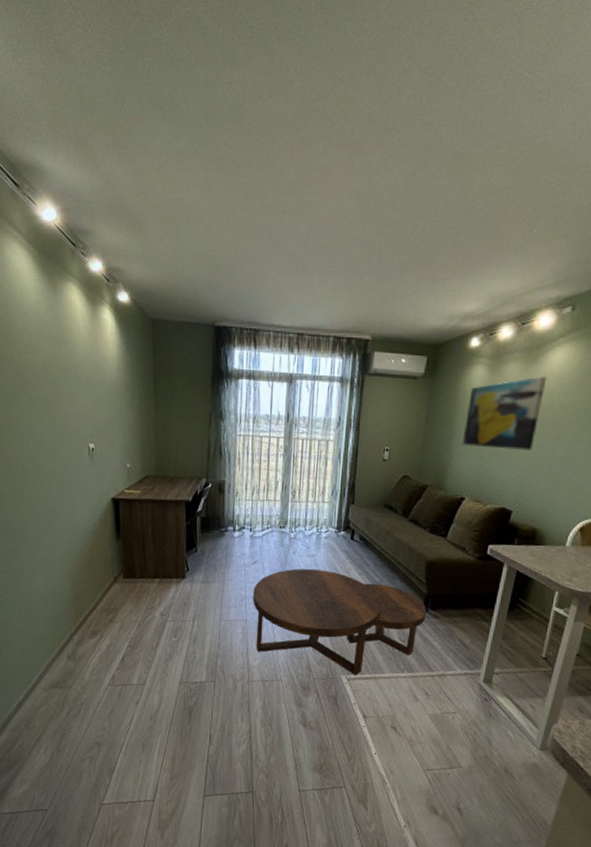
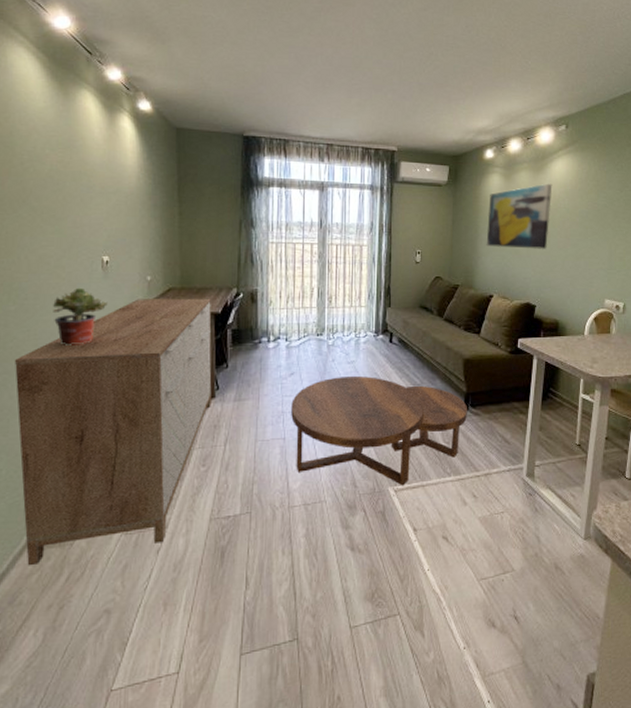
sideboard: none [22,484,183,700] -> present [15,298,212,566]
potted plant: none [50,471,94,523] -> present [53,287,108,345]

